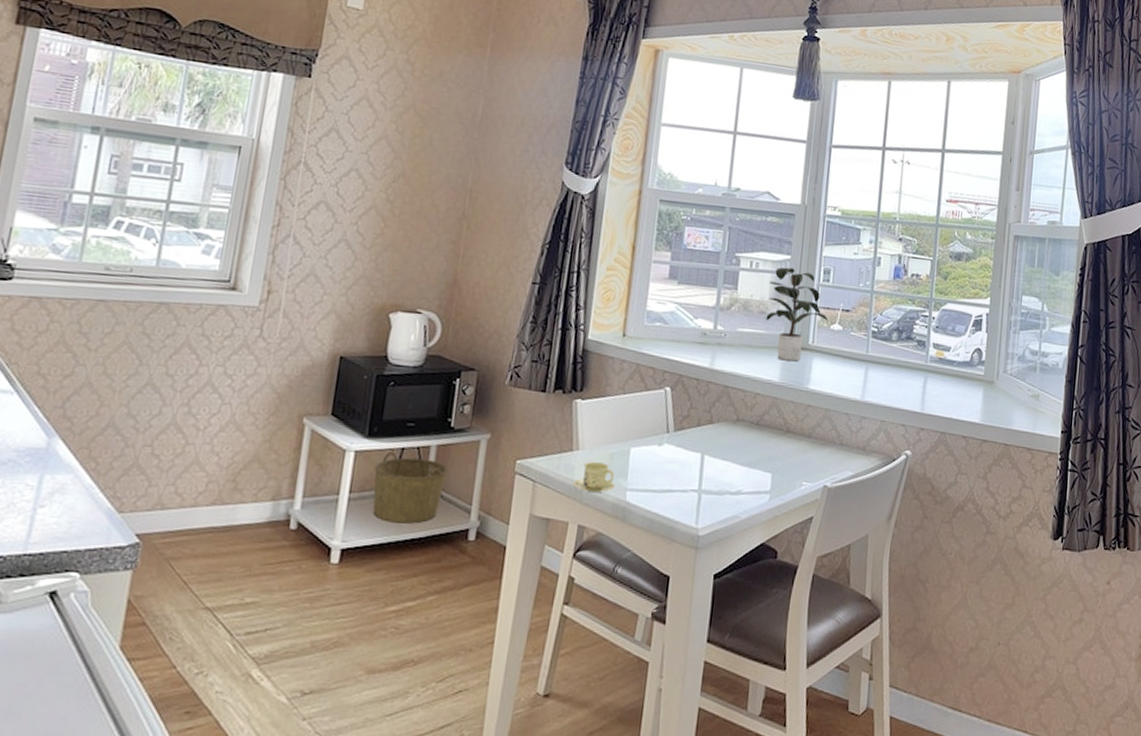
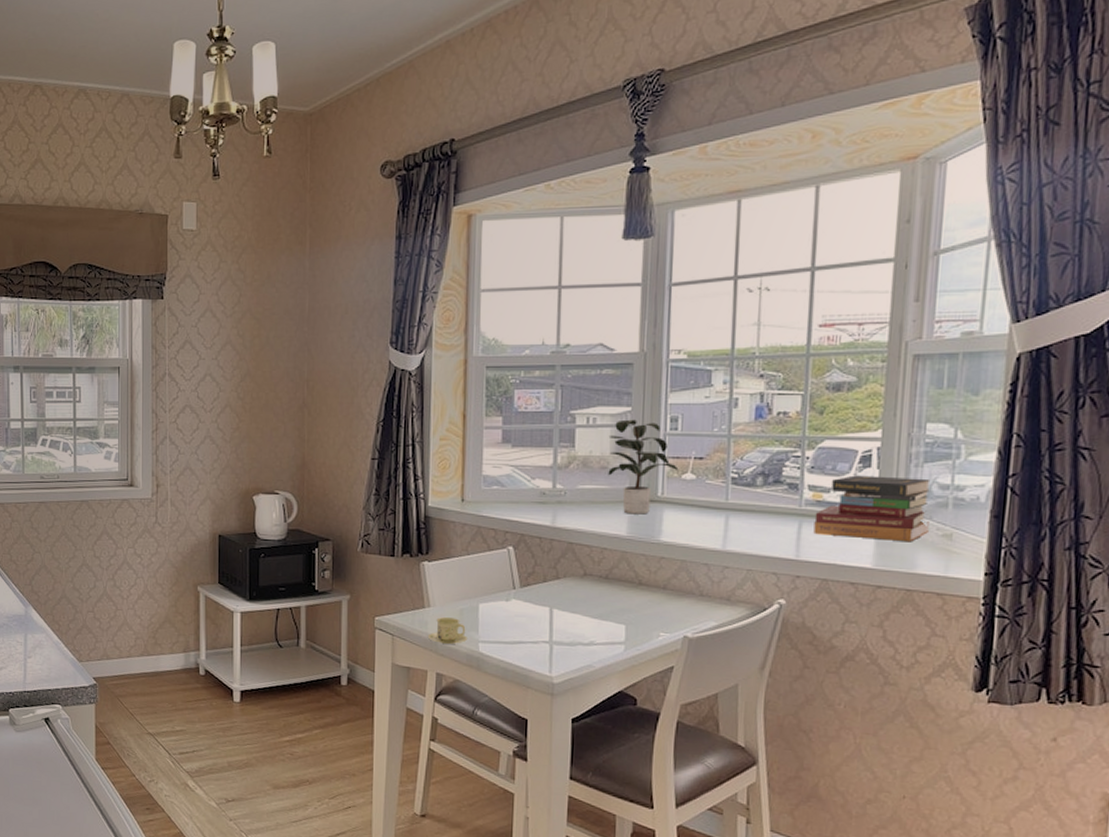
basket: present [373,452,448,524] -> none [258,612,318,671]
books: none [936,337,1025,401] -> present [813,475,931,542]

